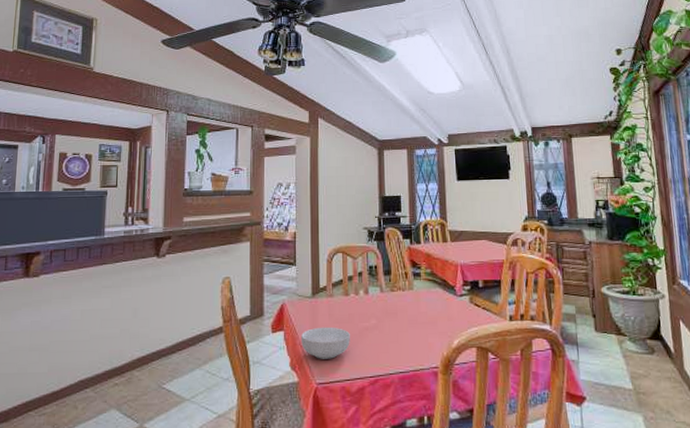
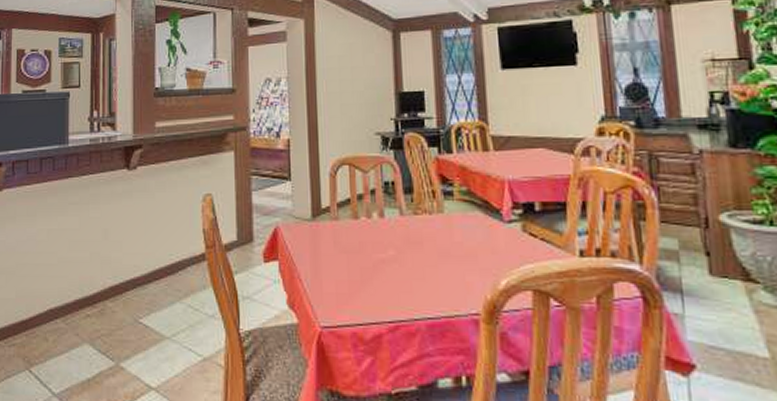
cereal bowl: present [301,326,350,359] -> none [300,257,362,297]

